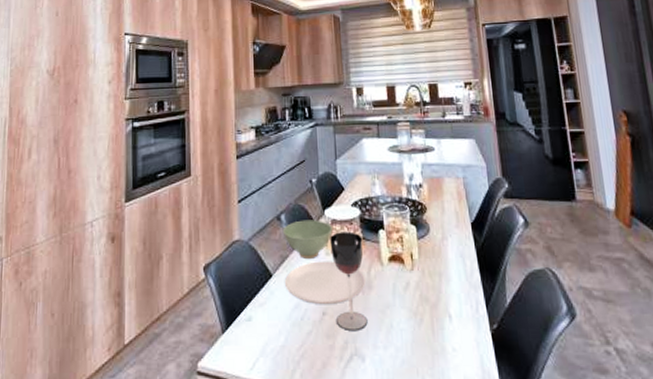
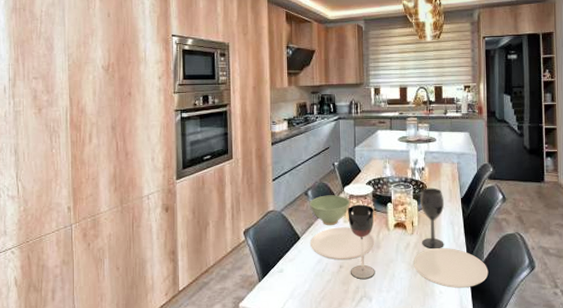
plate: none [416,288,515,344] -> present [414,247,489,288]
wine glass: none [420,209,454,289] -> present [420,187,445,248]

